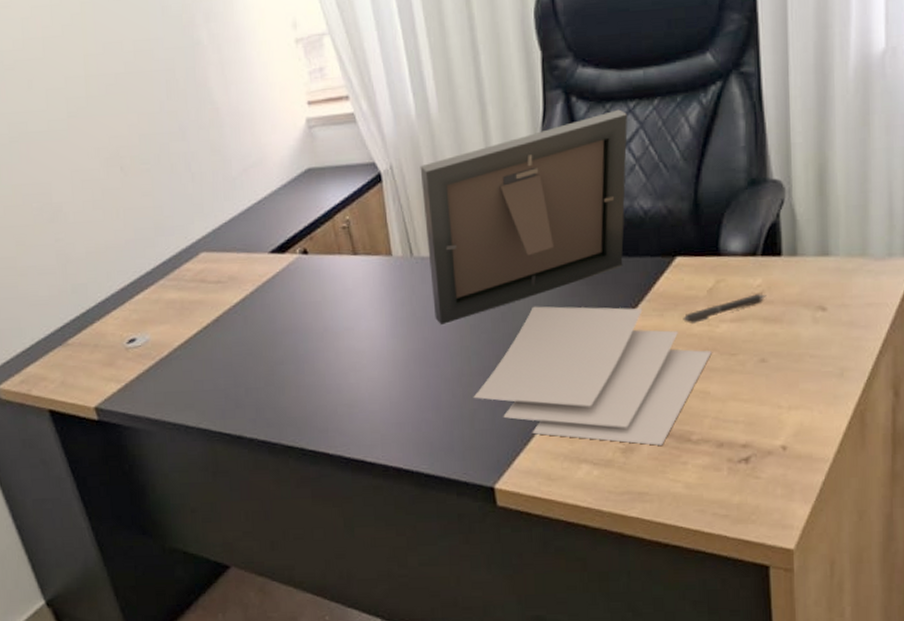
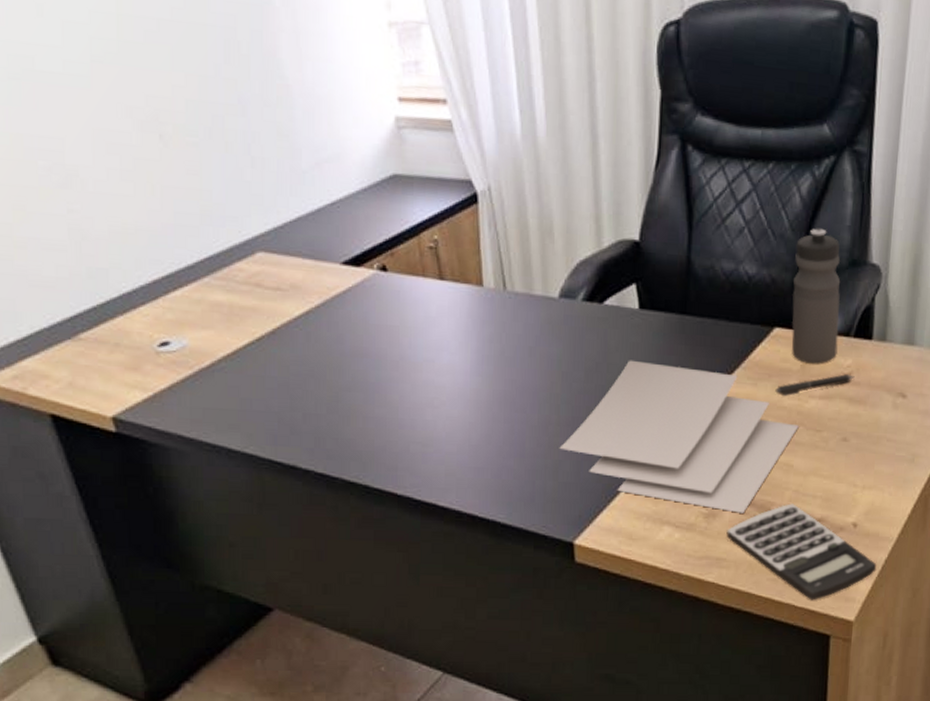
picture frame: present [420,109,628,326] -> none [521,166,743,369]
calculator: none [646,431,814,530] -> present [726,503,877,600]
water bottle: none [690,153,745,288] -> present [791,228,841,364]

